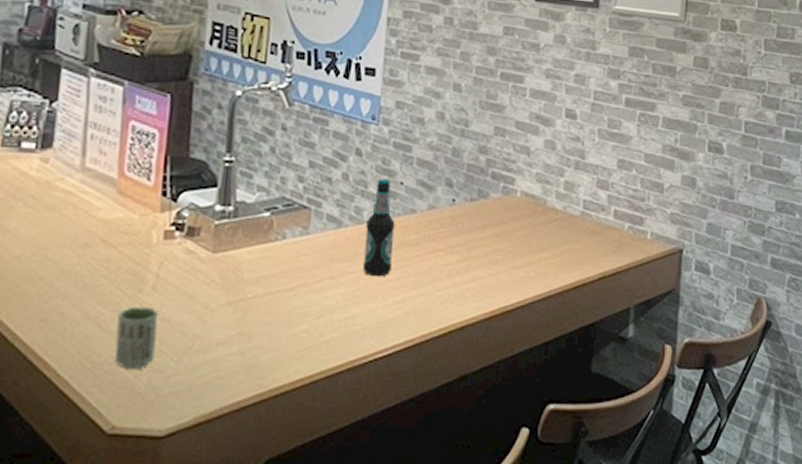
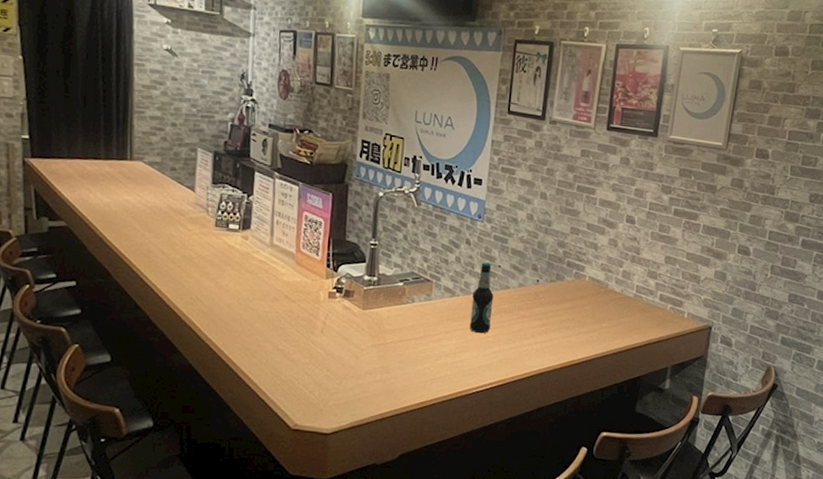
cup: present [114,306,159,369] -> none [296,344,326,387]

